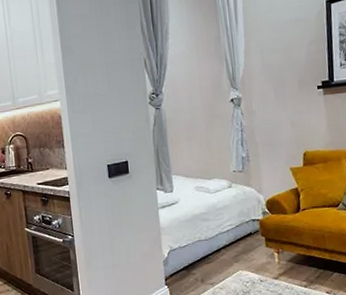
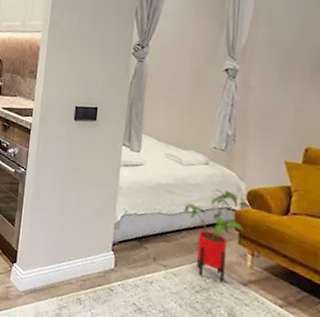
house plant: none [218,205,269,283] -> present [184,188,244,283]

